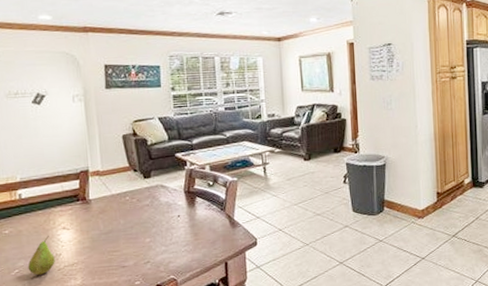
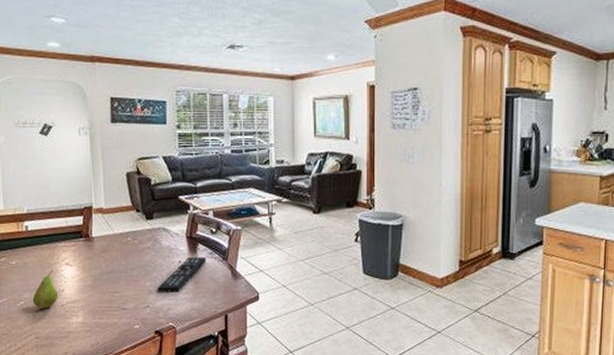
remote control: none [157,209,205,247] -> present [157,256,206,292]

